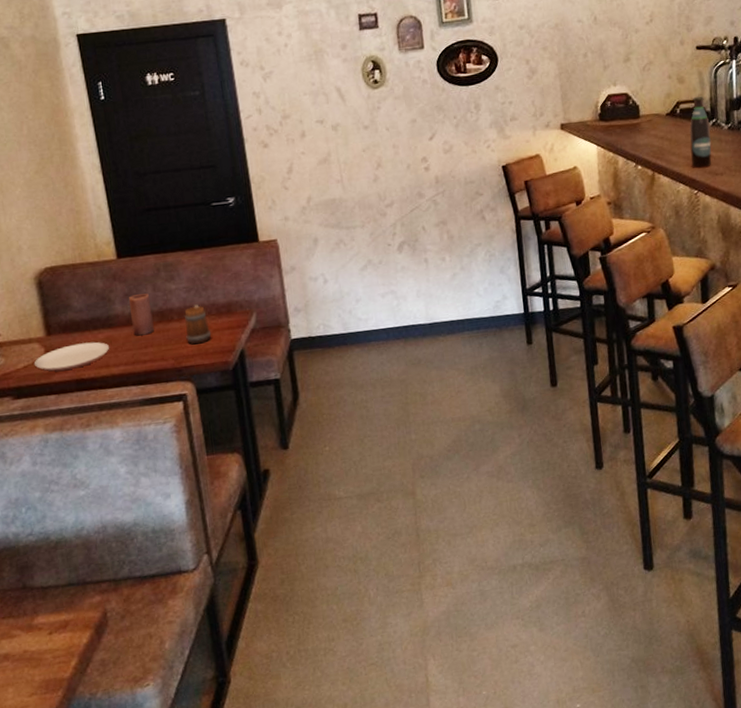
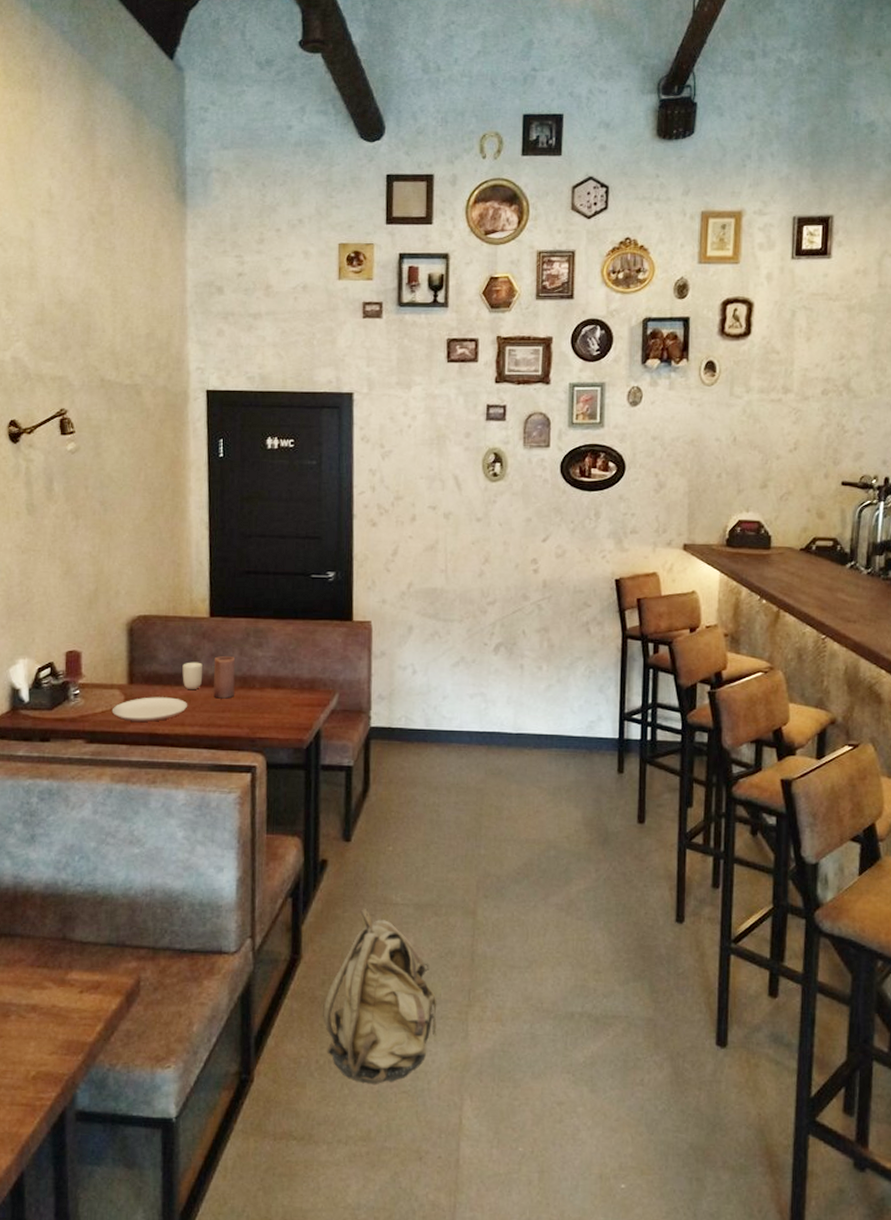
cup: none [98,304,121,332] -> present [182,662,203,690]
beer mug: present [183,304,212,345] -> none [265,675,291,717]
backpack: none [285,507,395,664] -> present [323,909,437,1085]
bottle: present [689,96,712,168] -> none [822,534,848,612]

